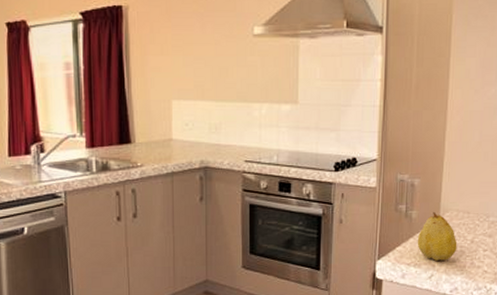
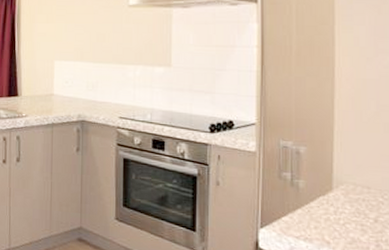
fruit: present [417,211,457,261] -> none [306,182,357,238]

